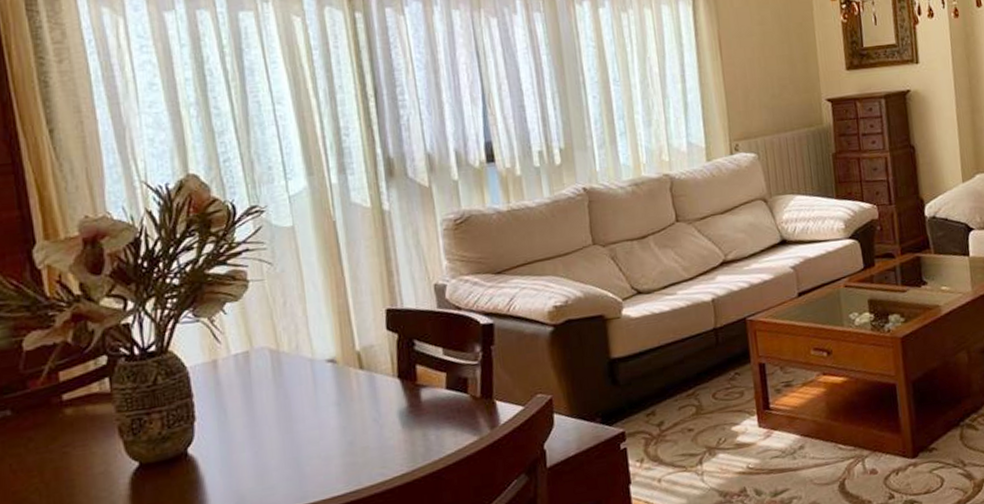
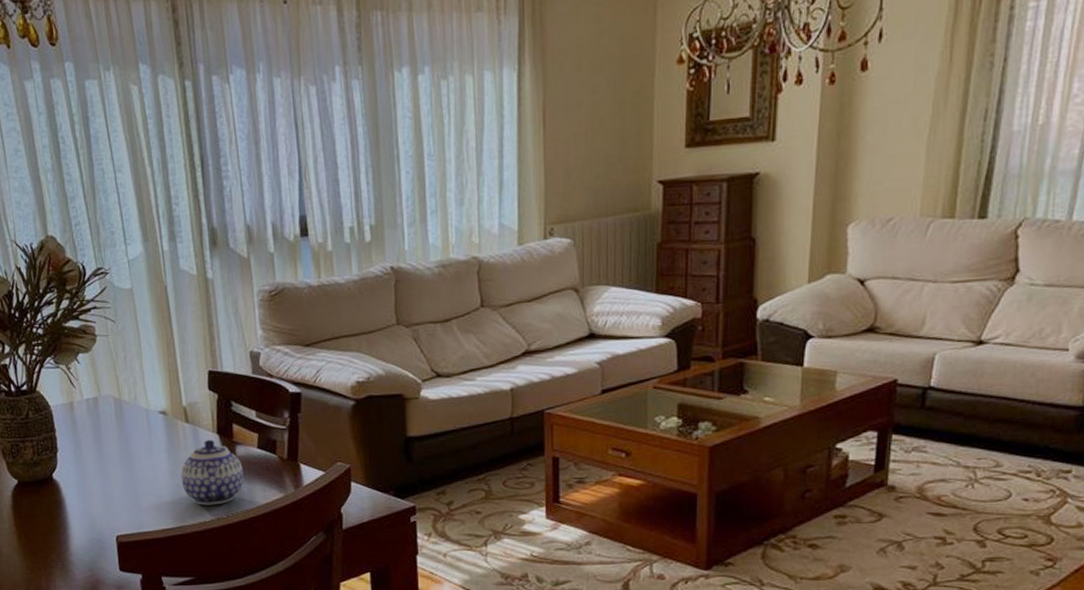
teapot: none [354,385,431,462] -> present [180,439,244,506]

